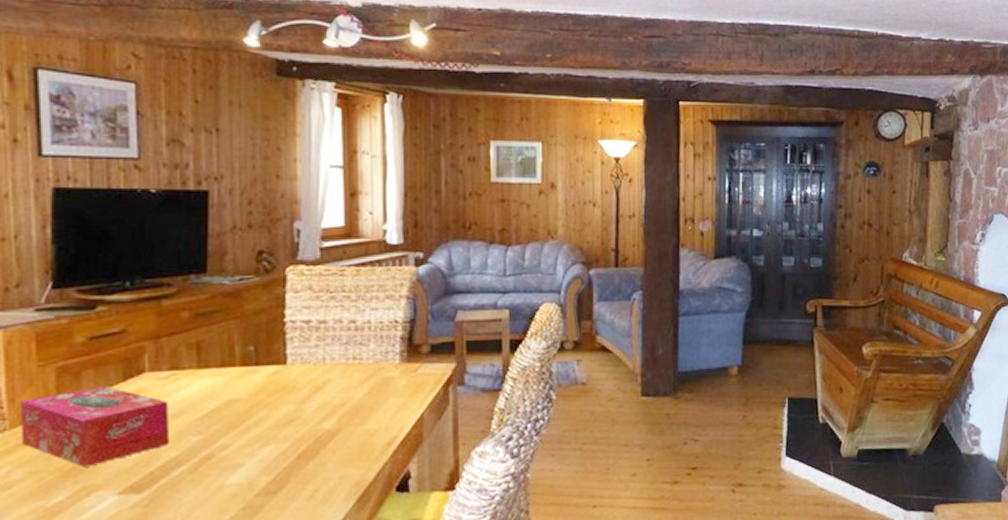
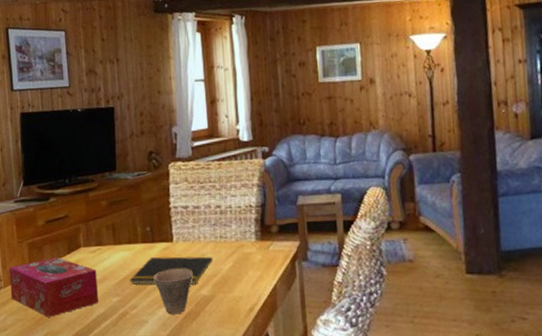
notepad: none [219,382,342,420] -> present [129,256,213,285]
cup: none [256,396,313,455] -> present [153,268,193,315]

